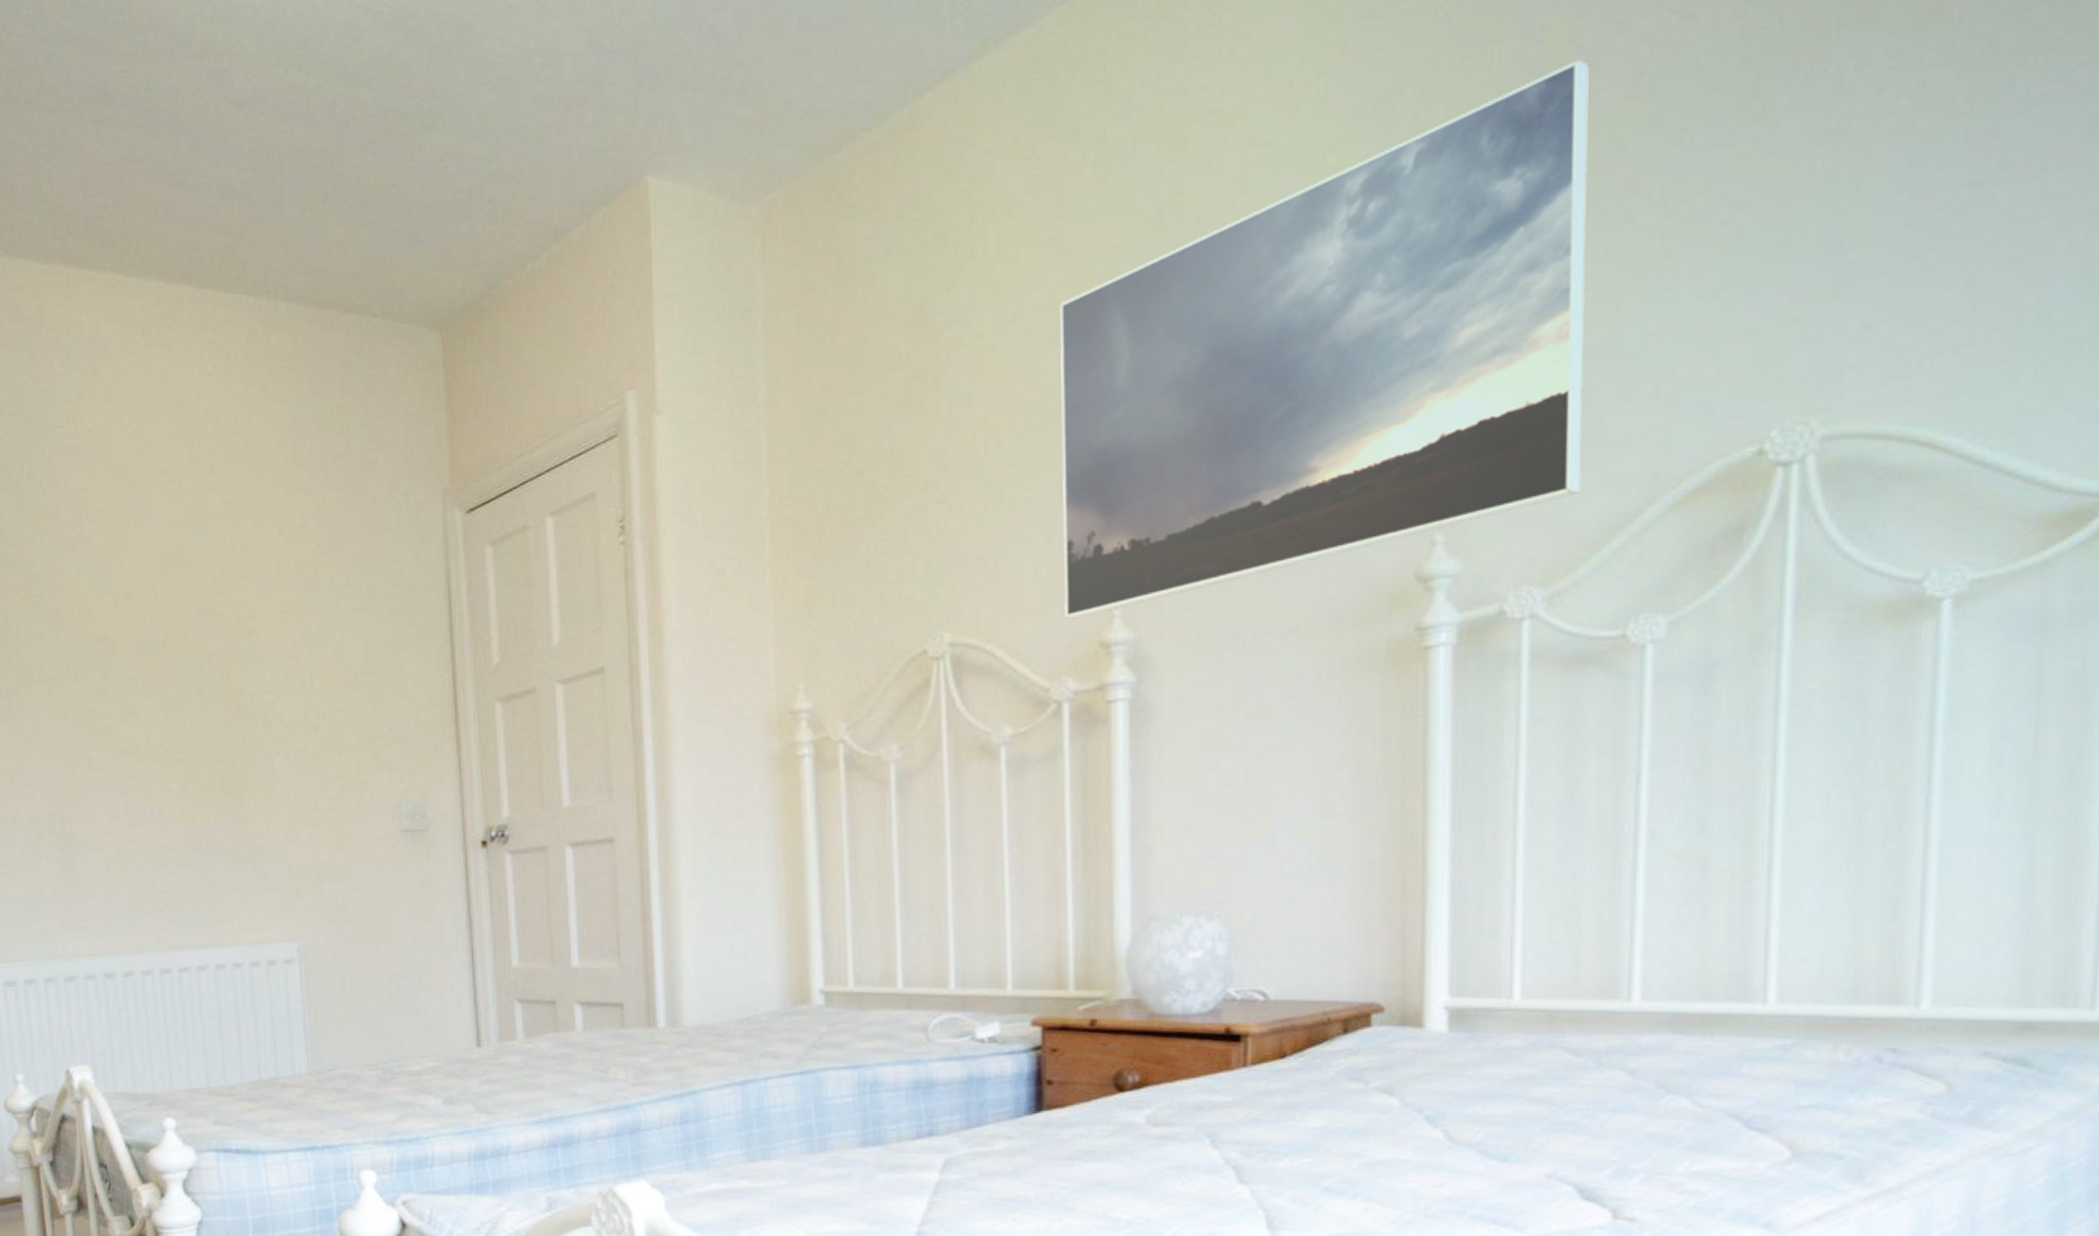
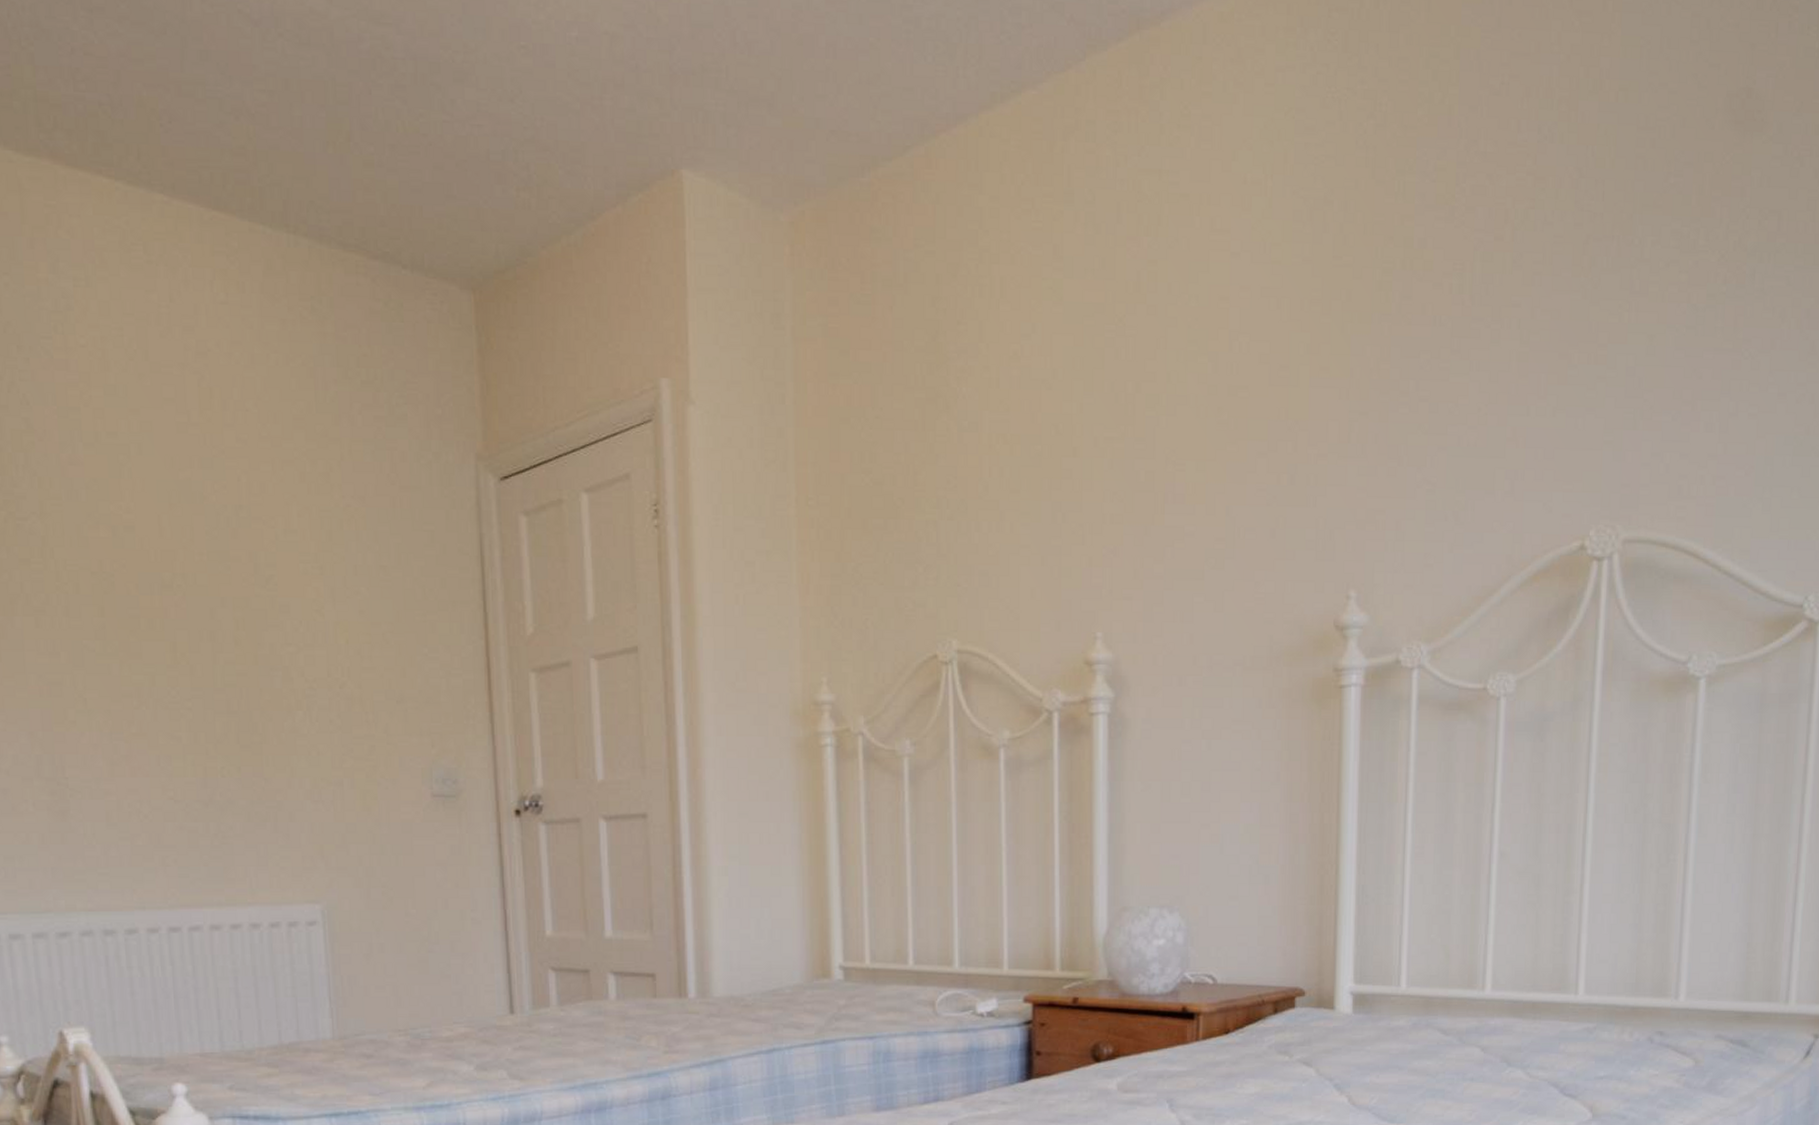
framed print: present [1060,59,1589,619] -> none [1054,200,1469,637]

